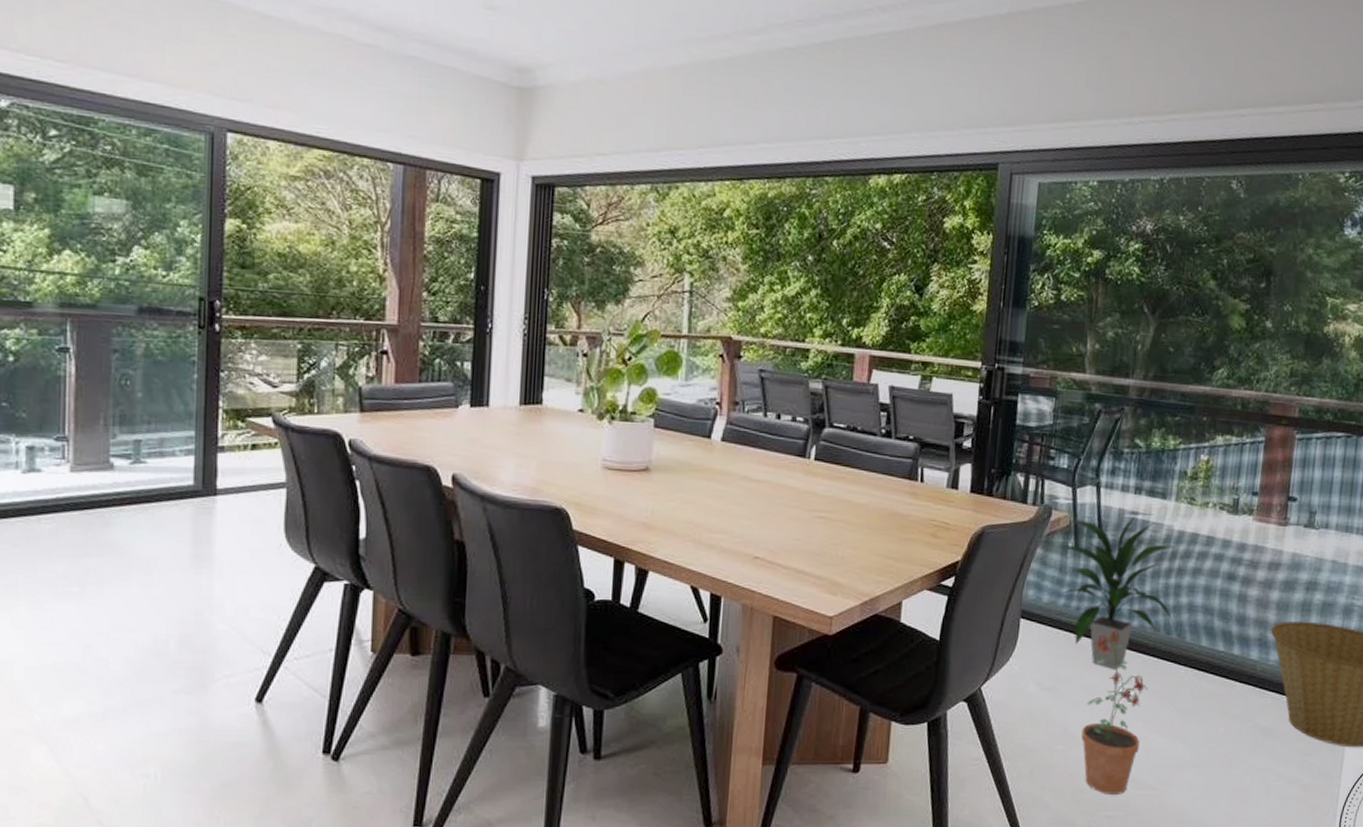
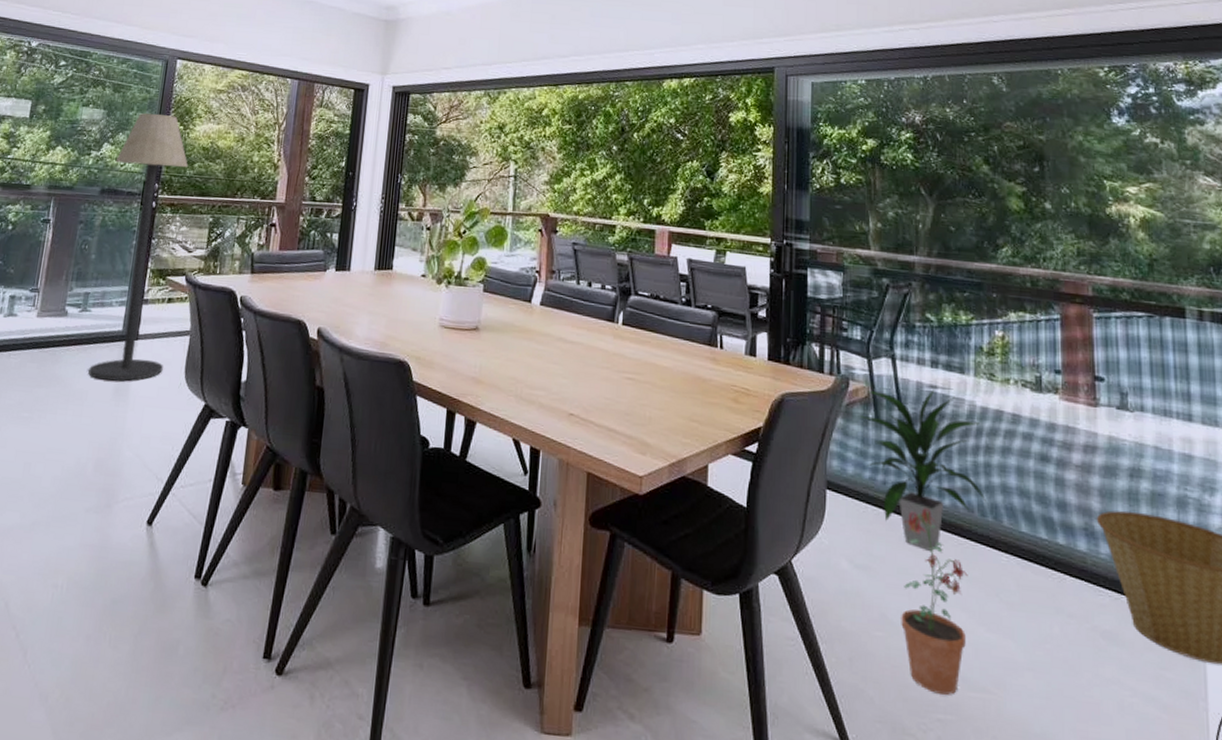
floor lamp: none [153,205,261,545] -> present [88,113,189,381]

